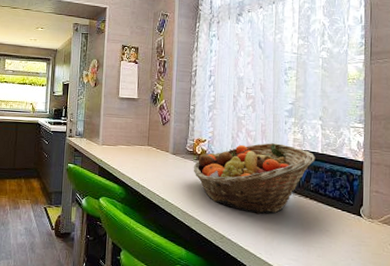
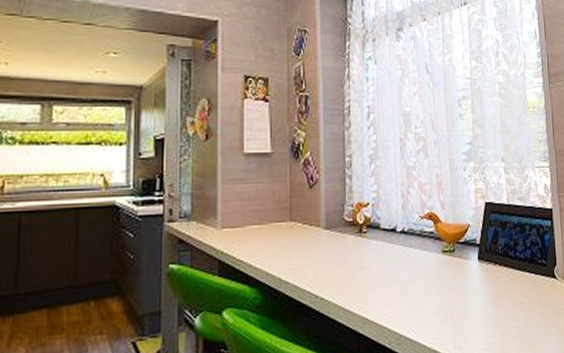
fruit basket: present [193,143,316,215] -> none [354,197,502,297]

